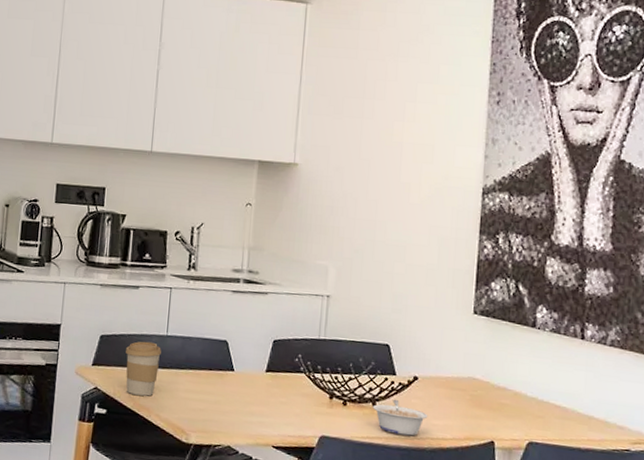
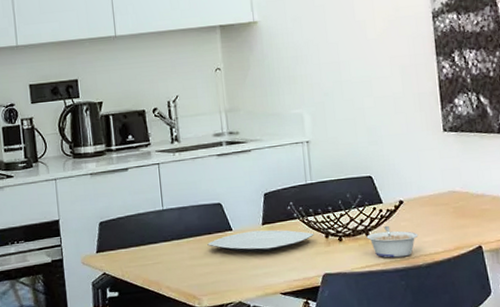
coffee cup: present [126,341,161,396] -> none [126,219,161,272]
plate: none [206,375,318,402] -> present [207,230,314,253]

